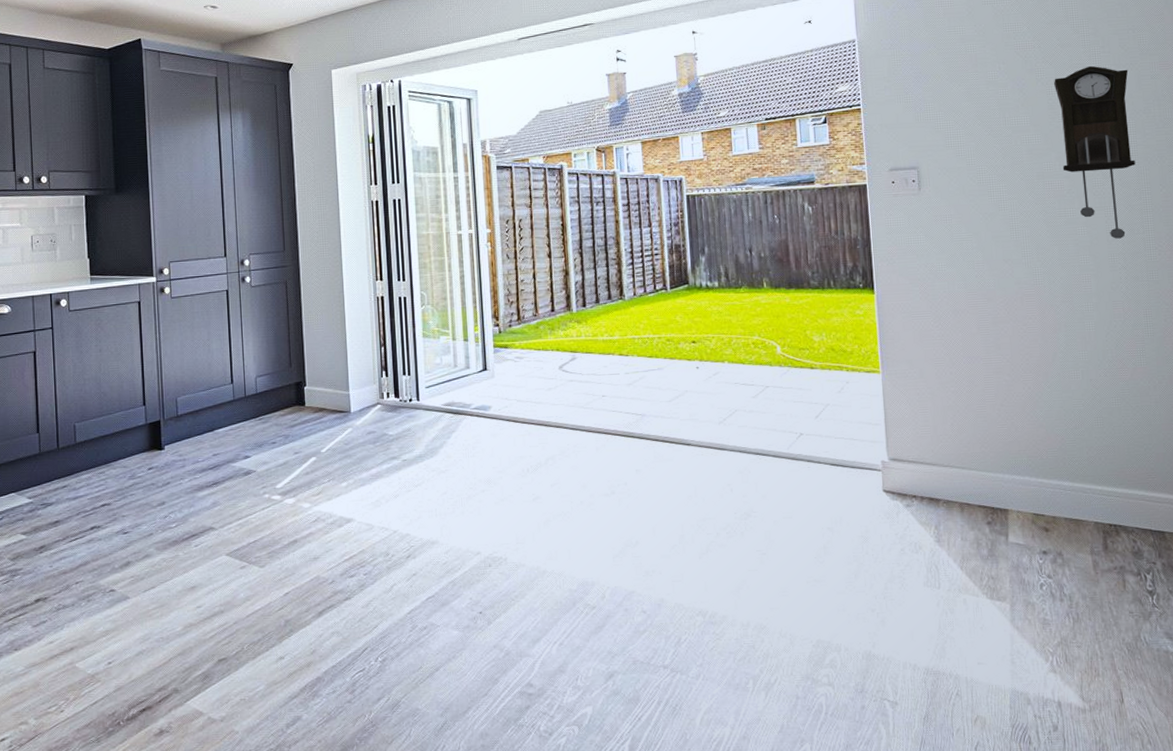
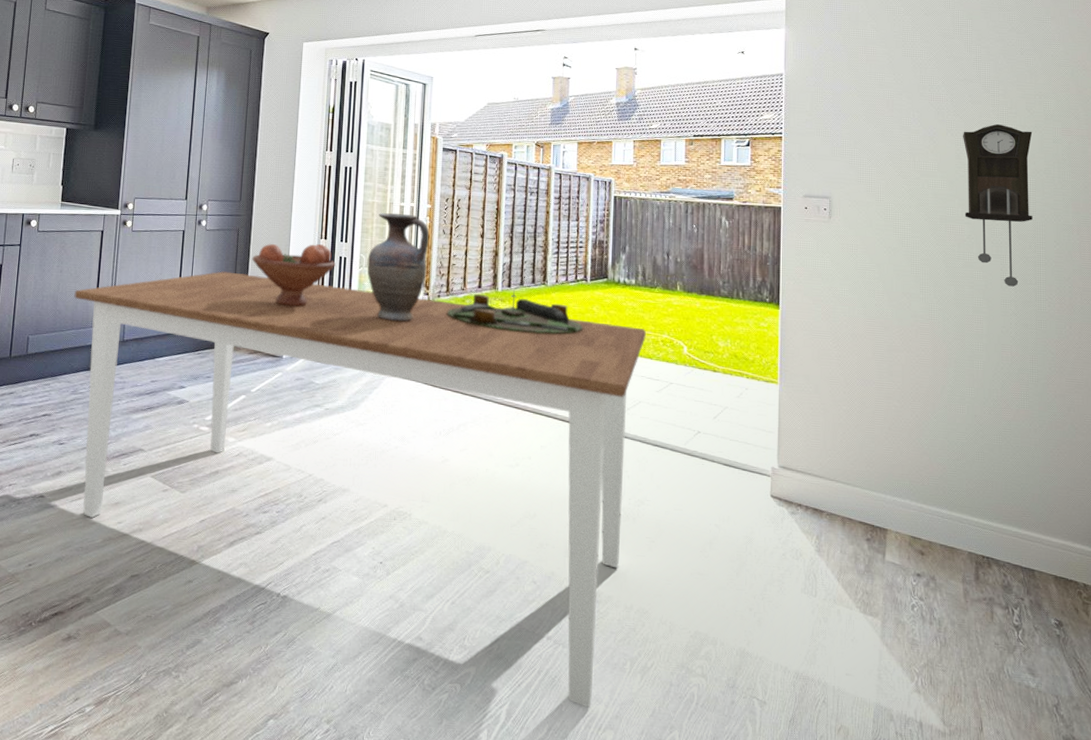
dining table: none [118,328,736,733] -> present [74,271,646,708]
fruit bowl: none [305,286,395,357] -> present [252,244,336,307]
vase: none [429,241,494,358] -> present [367,212,430,321]
candle holder: none [520,308,669,354] -> present [446,289,584,335]

